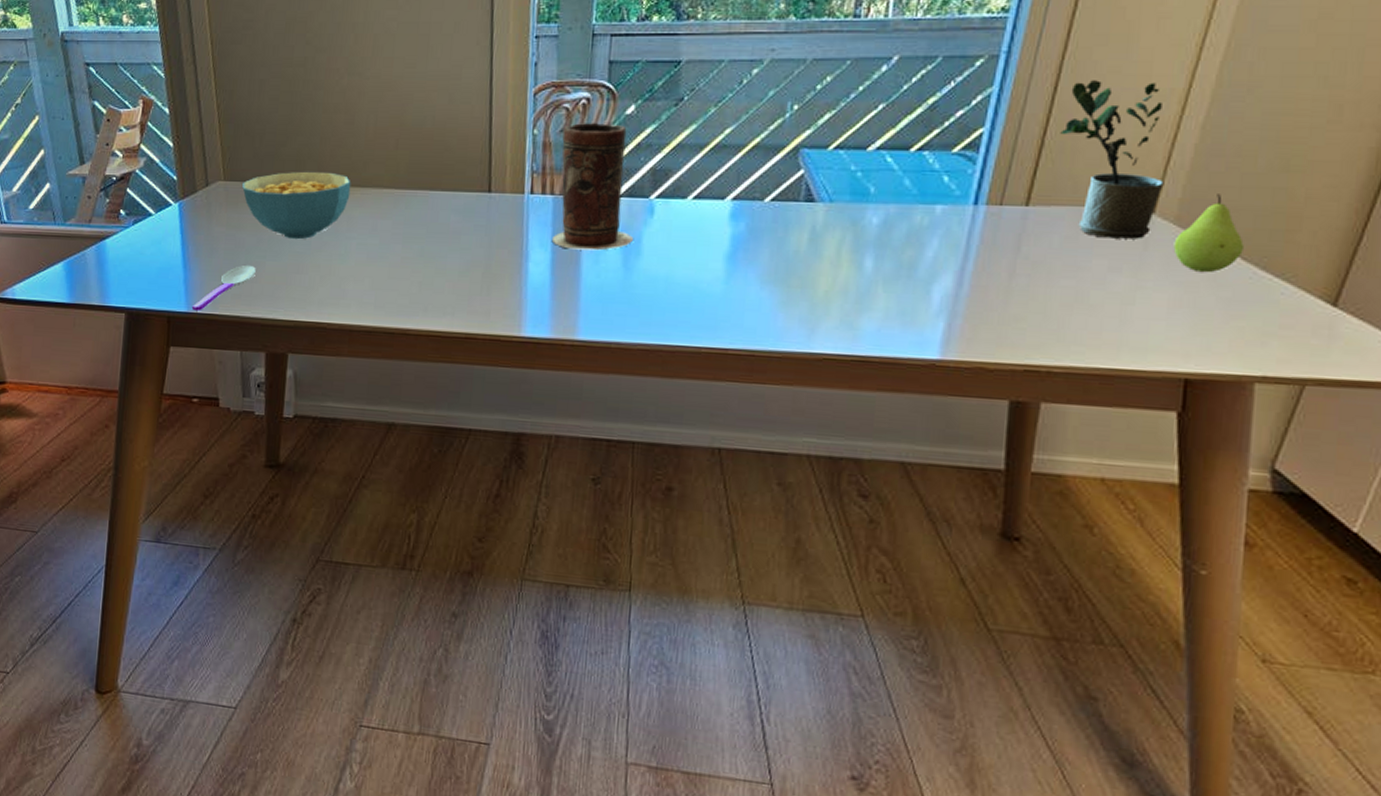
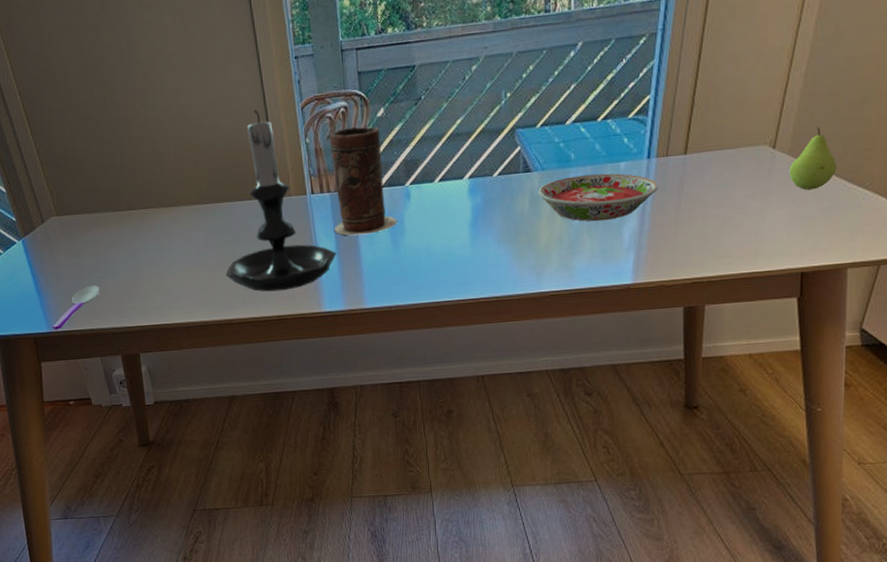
cereal bowl: present [242,171,351,240] -> none [73,197,166,259]
candle holder: none [409,90,551,304] -> present [226,110,337,292]
bowl: none [821,214,987,275] -> present [538,173,659,222]
potted plant: present [1060,80,1164,239] -> none [705,43,781,173]

